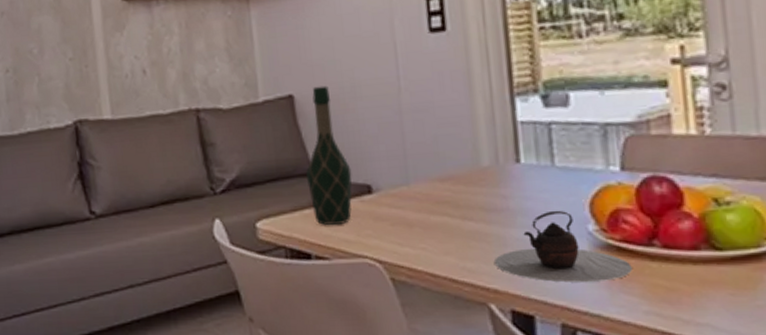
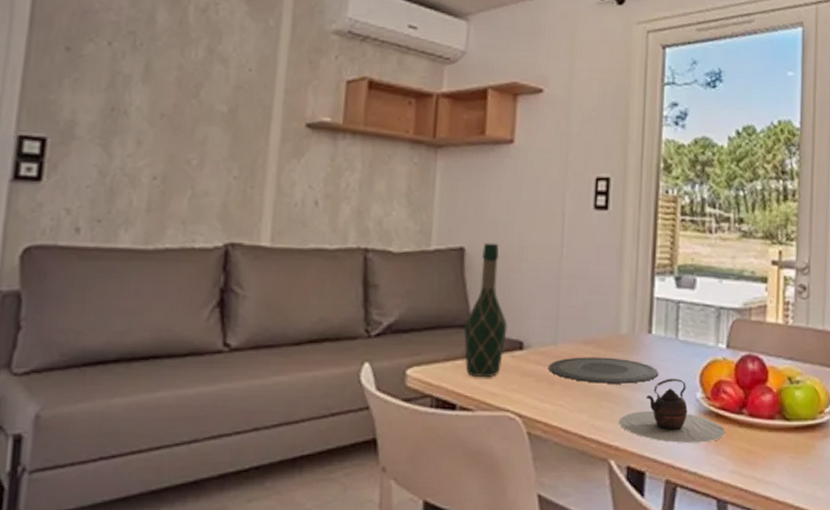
plate: none [403,193,535,223] -> present [548,357,658,384]

